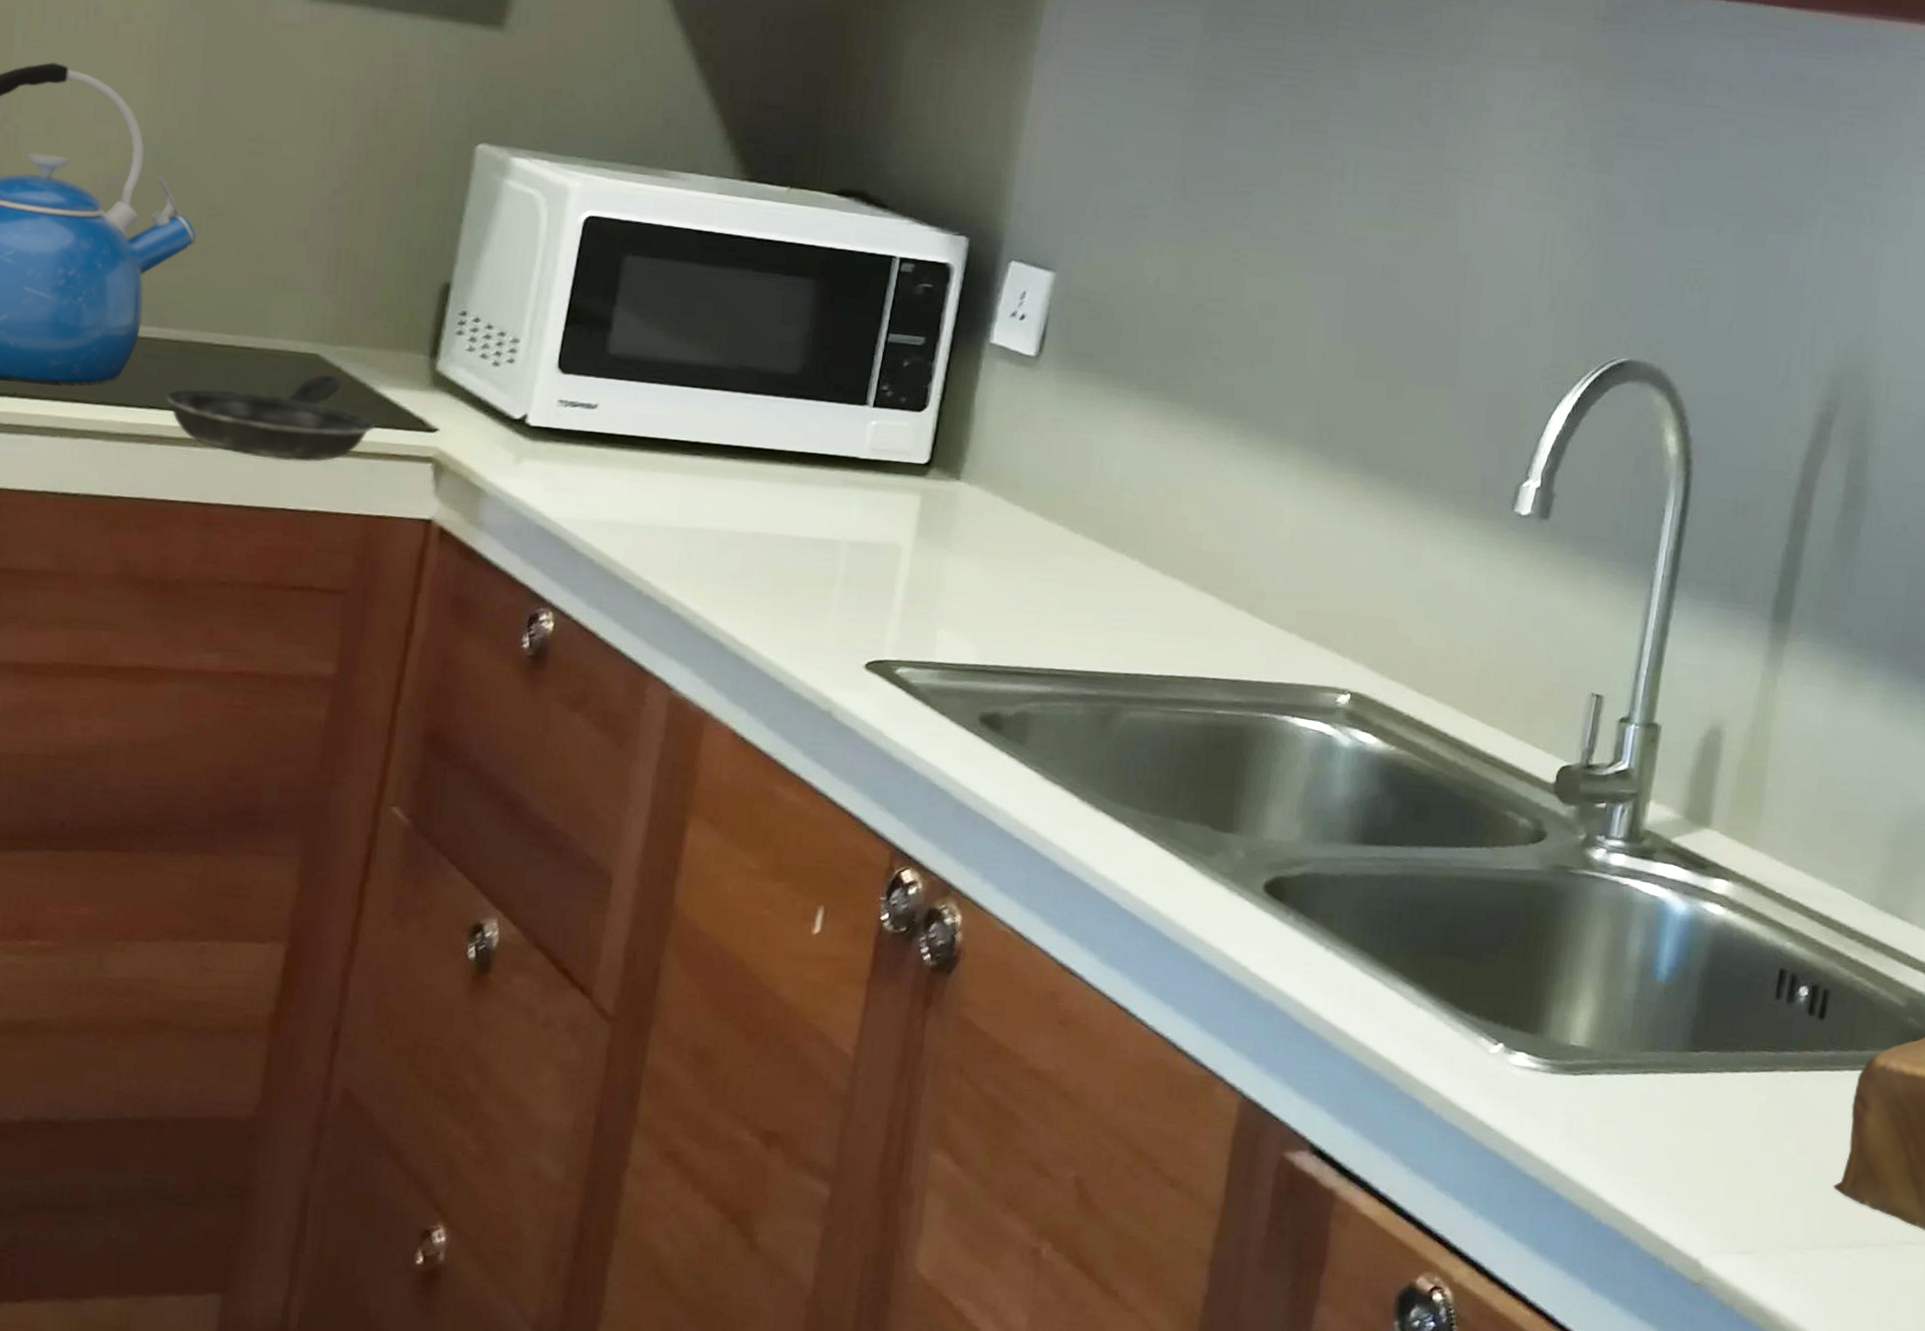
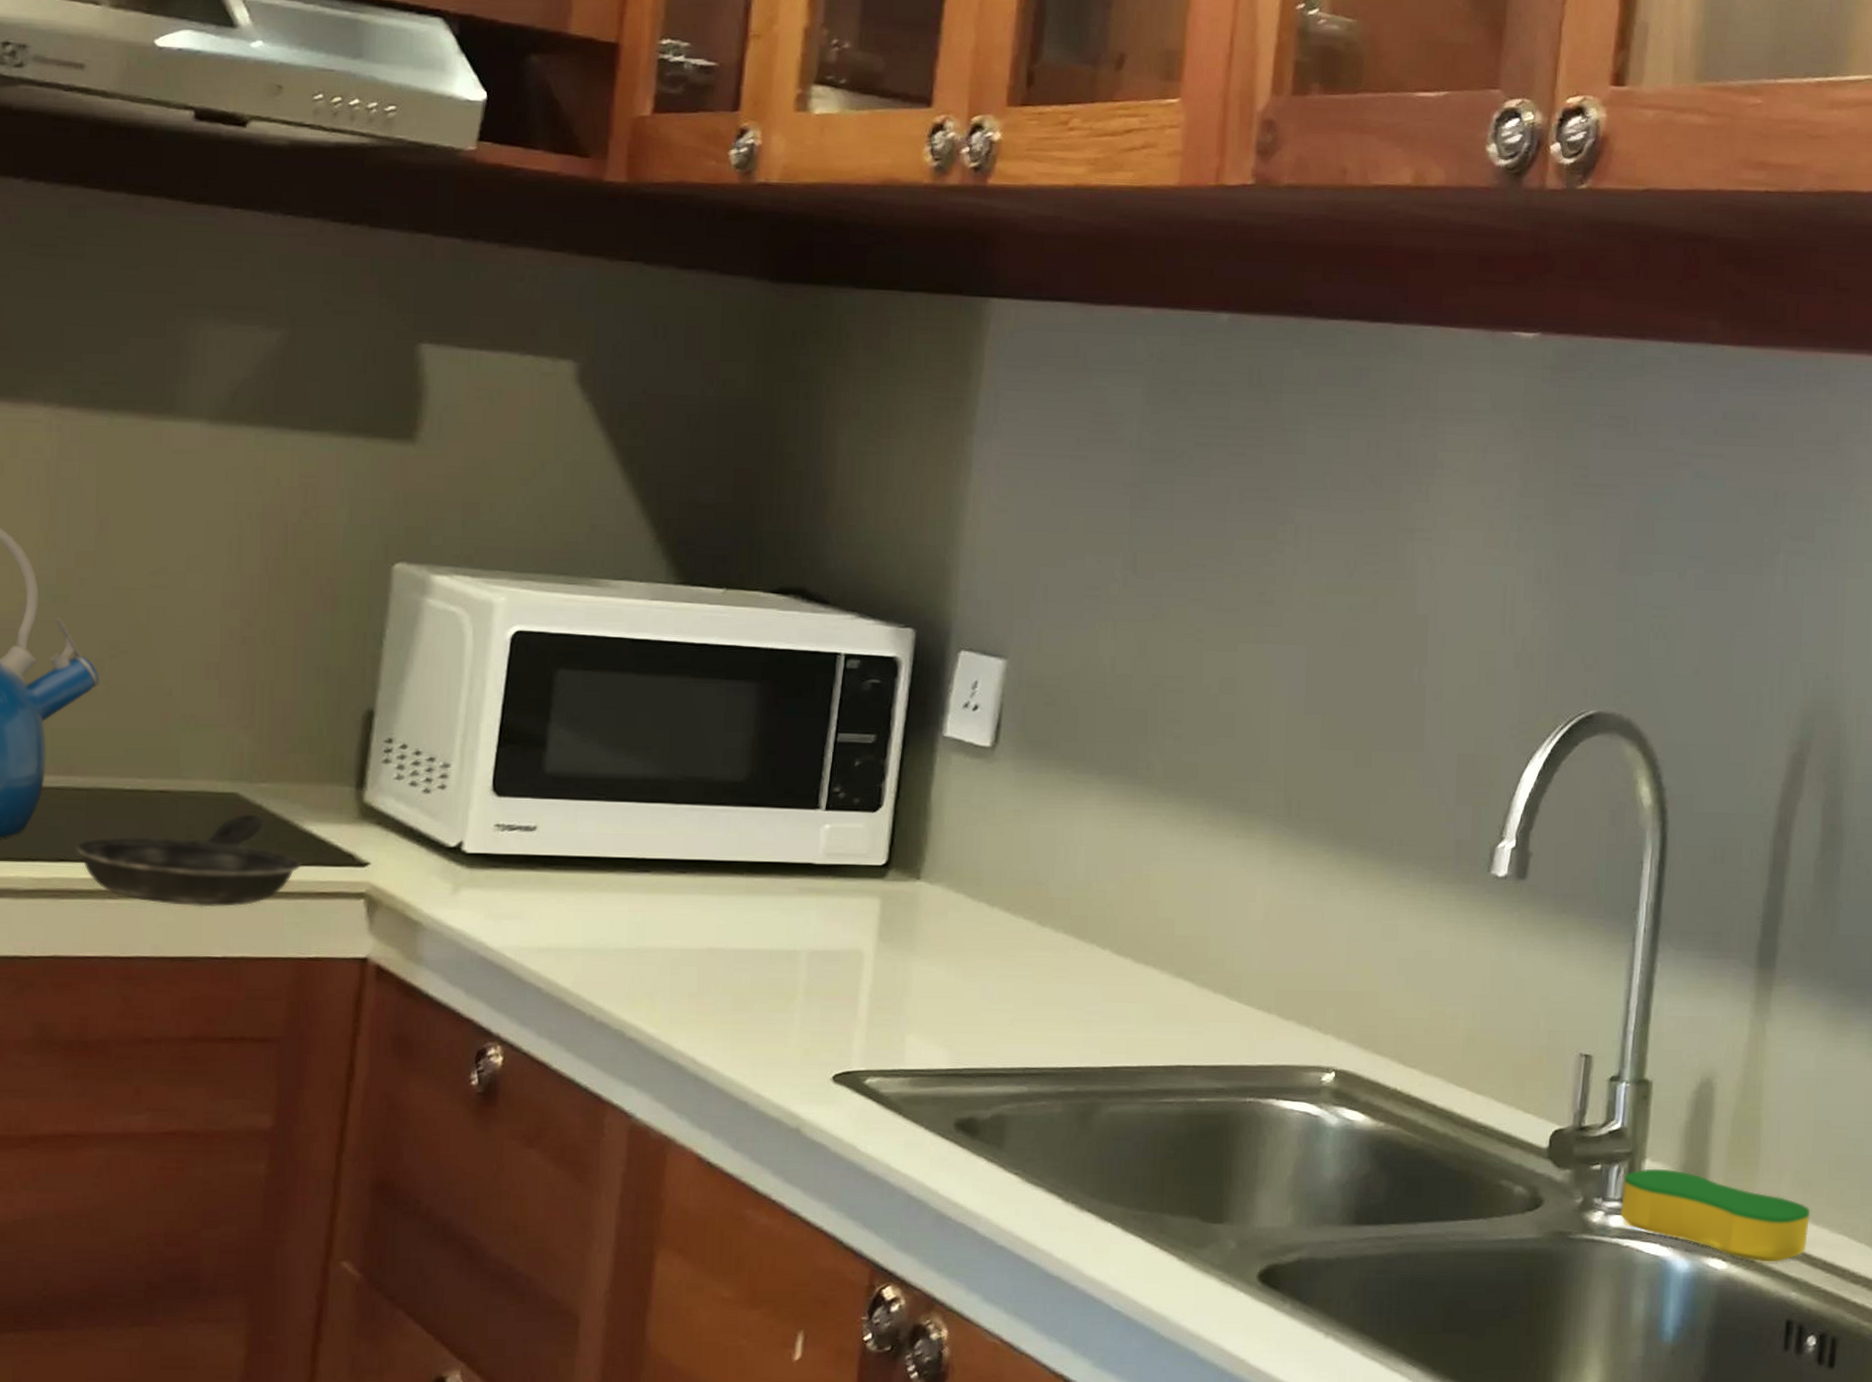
sponge: none [1622,810,1810,912] -> present [1620,1168,1811,1262]

